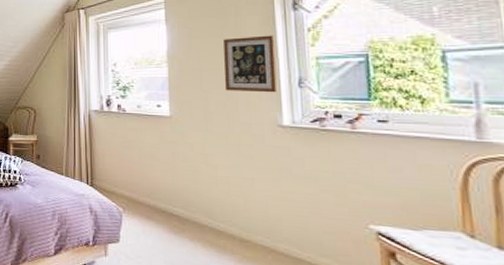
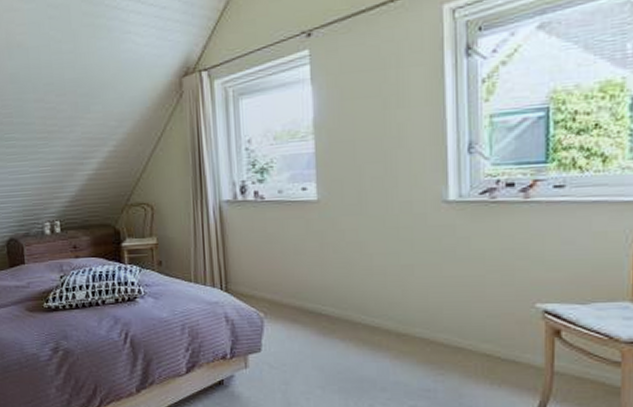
picture frame: present [224,35,277,93] -> none [382,90,444,165]

